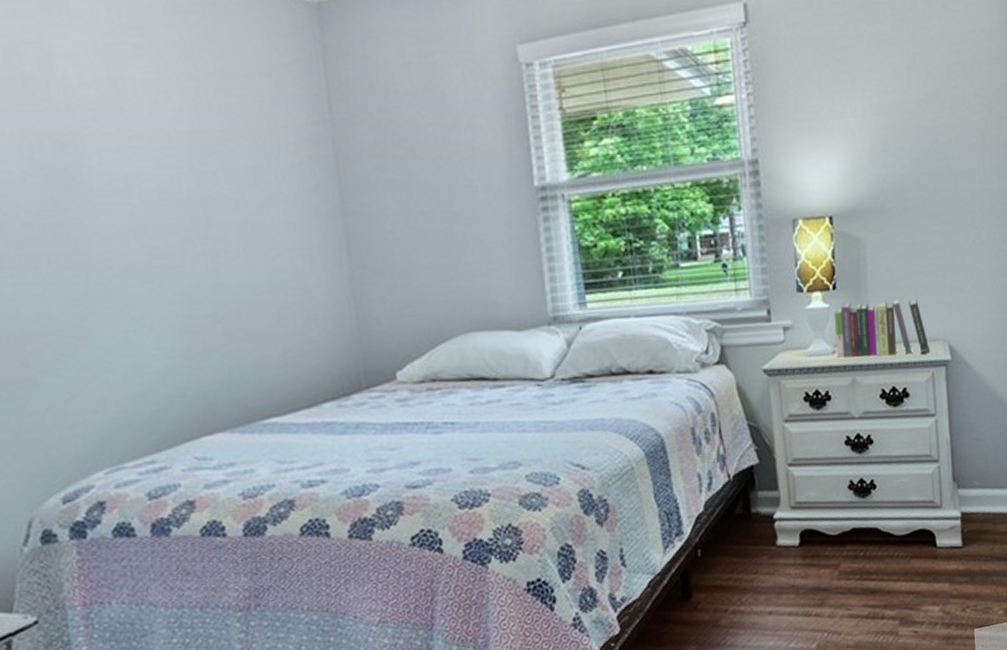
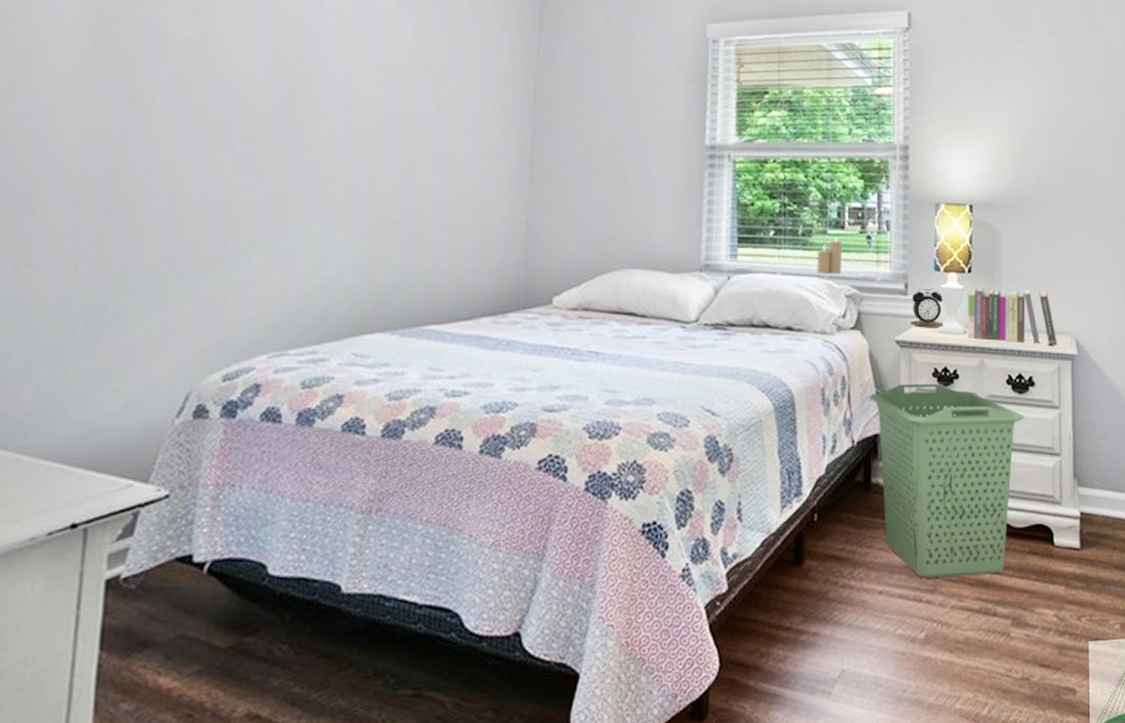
candle: none [671,270,699,312] -> present [817,237,843,275]
laundry basket: none [741,407,902,595] -> present [869,383,1025,578]
alarm clock: none [775,311,813,353] -> present [909,288,945,328]

